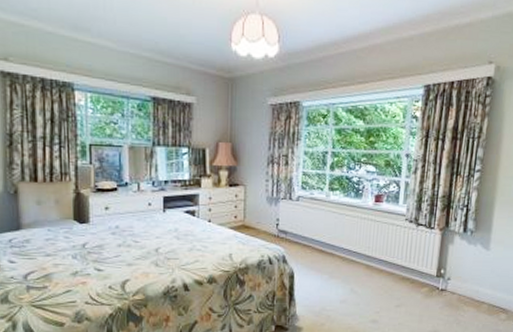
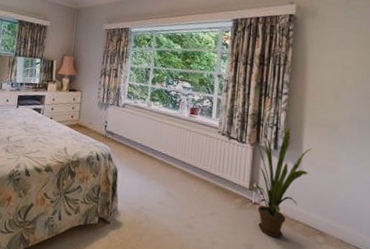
house plant: none [436,208,501,321] -> present [247,128,312,238]

